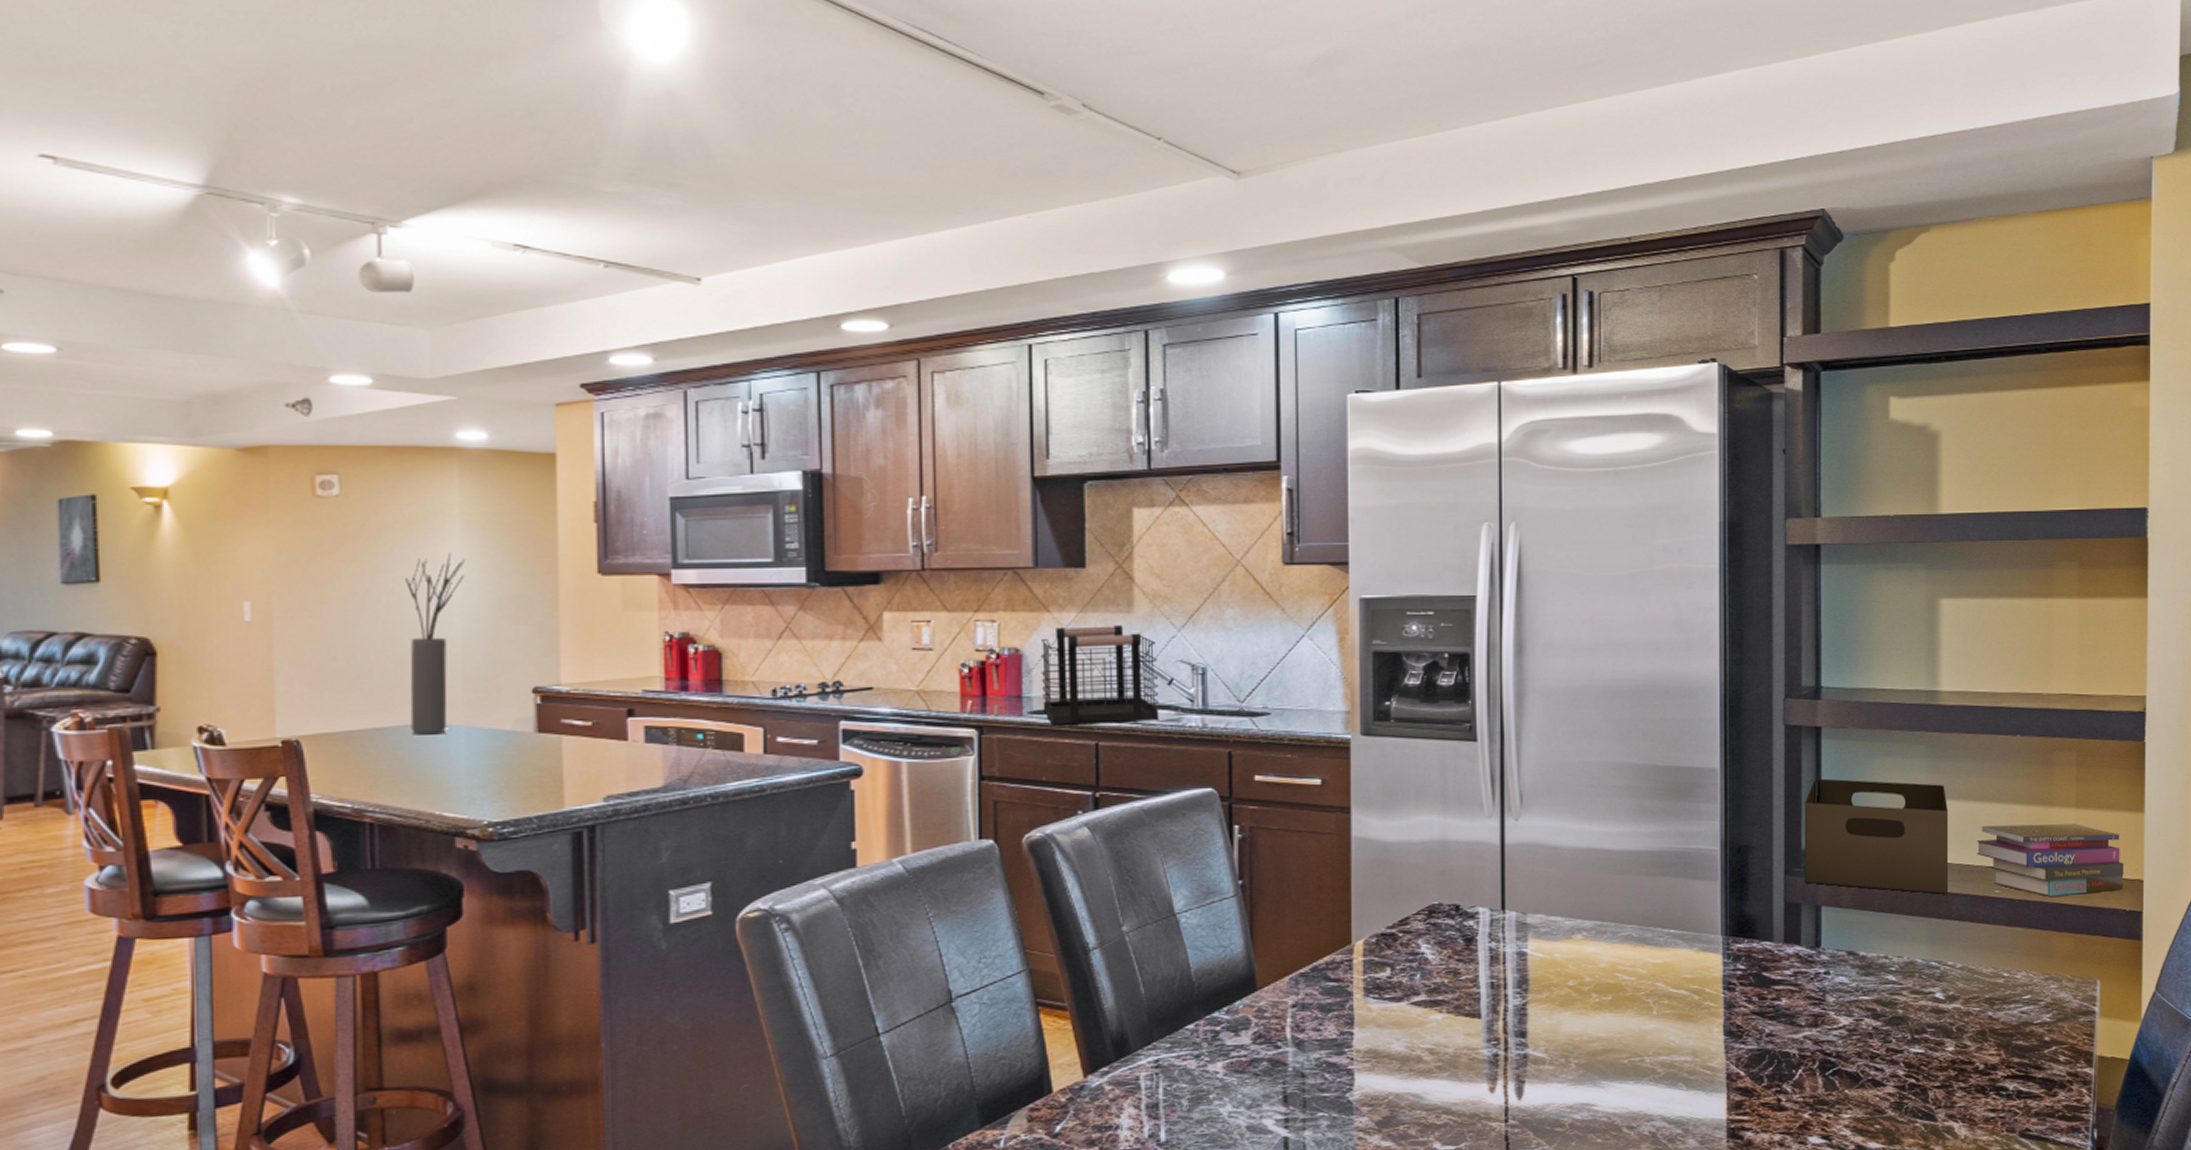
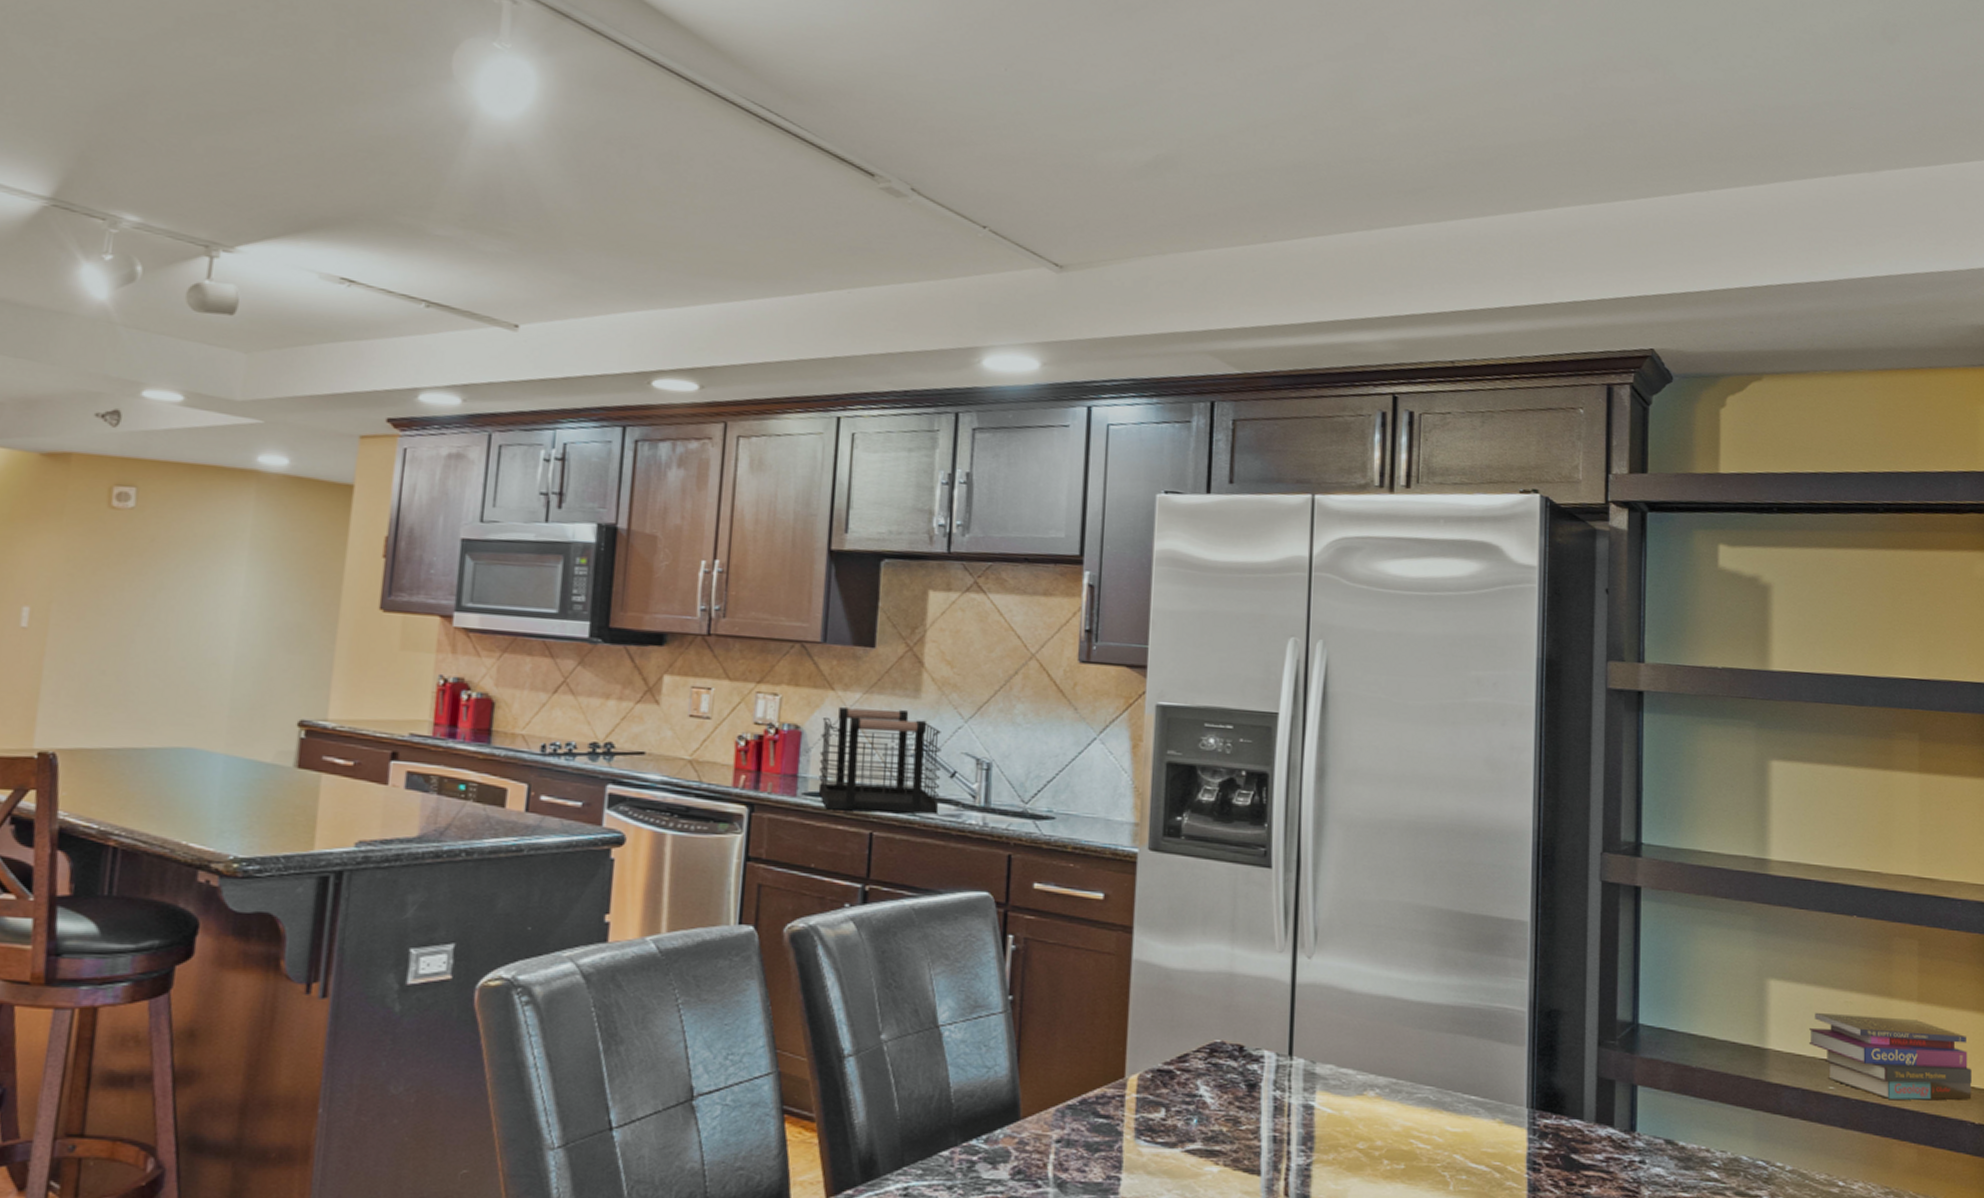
vase: present [406,553,465,735] -> none [169,575,249,761]
storage basket: present [1804,778,1949,894] -> none [1619,943,1779,1085]

